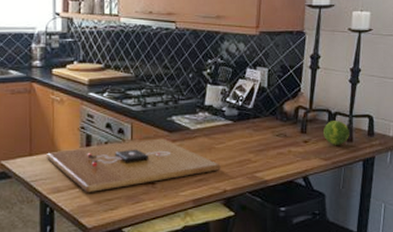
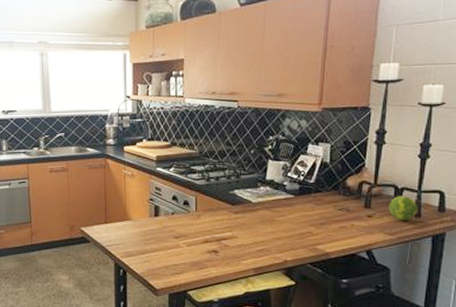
cutting board: present [47,138,221,192] -> none [120,210,282,257]

